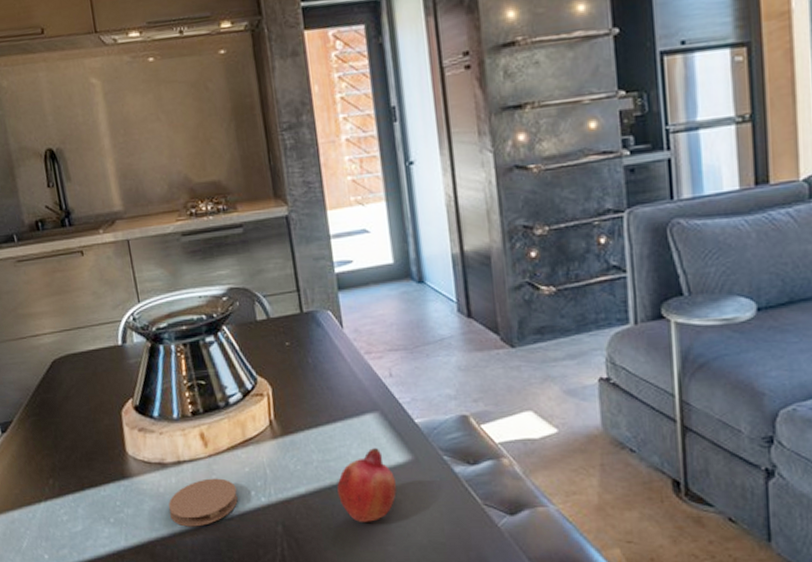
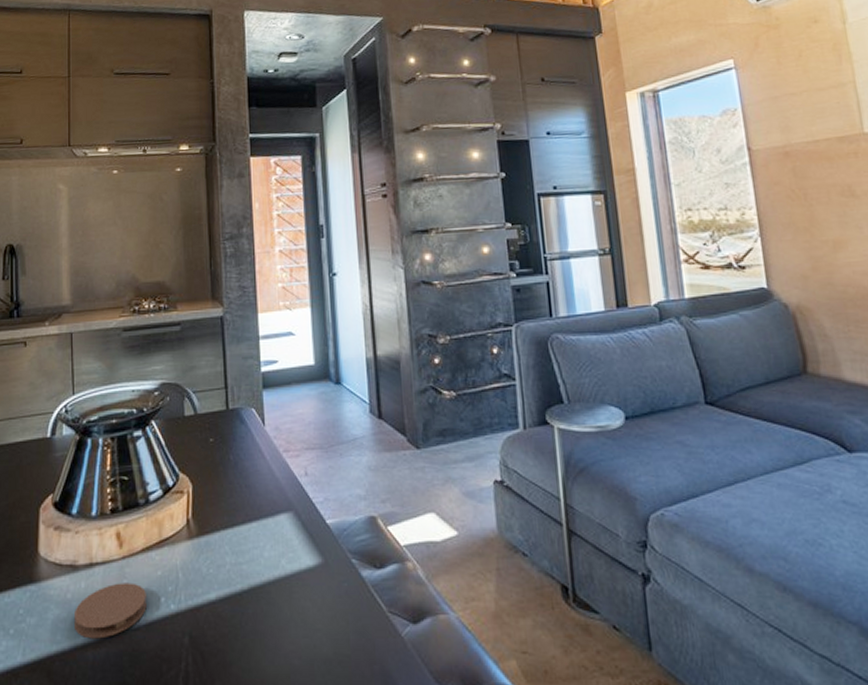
fruit: present [337,448,397,522] -> none [248,550,305,632]

